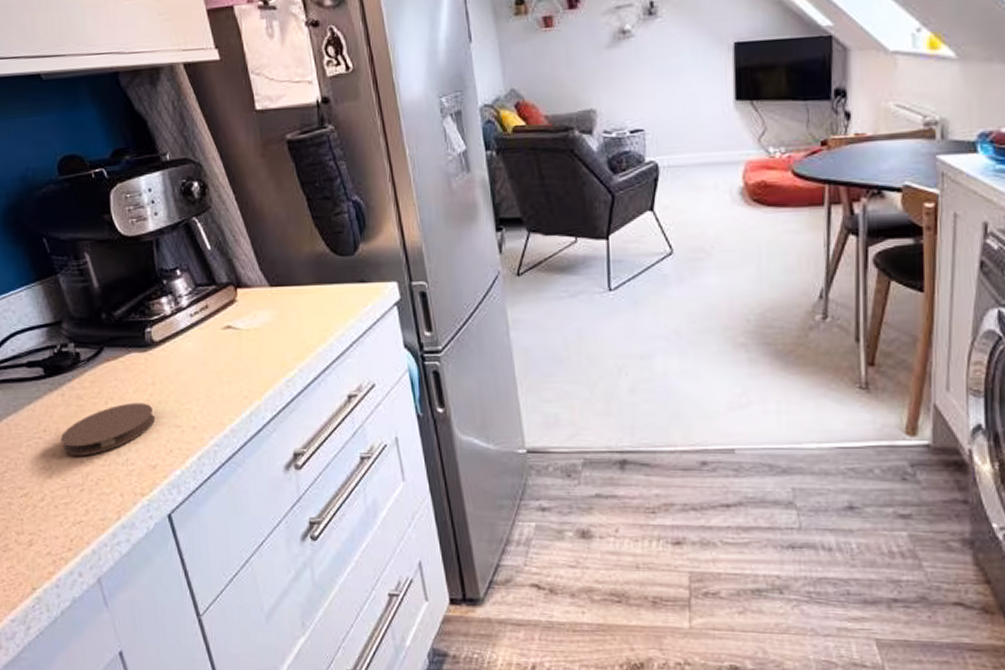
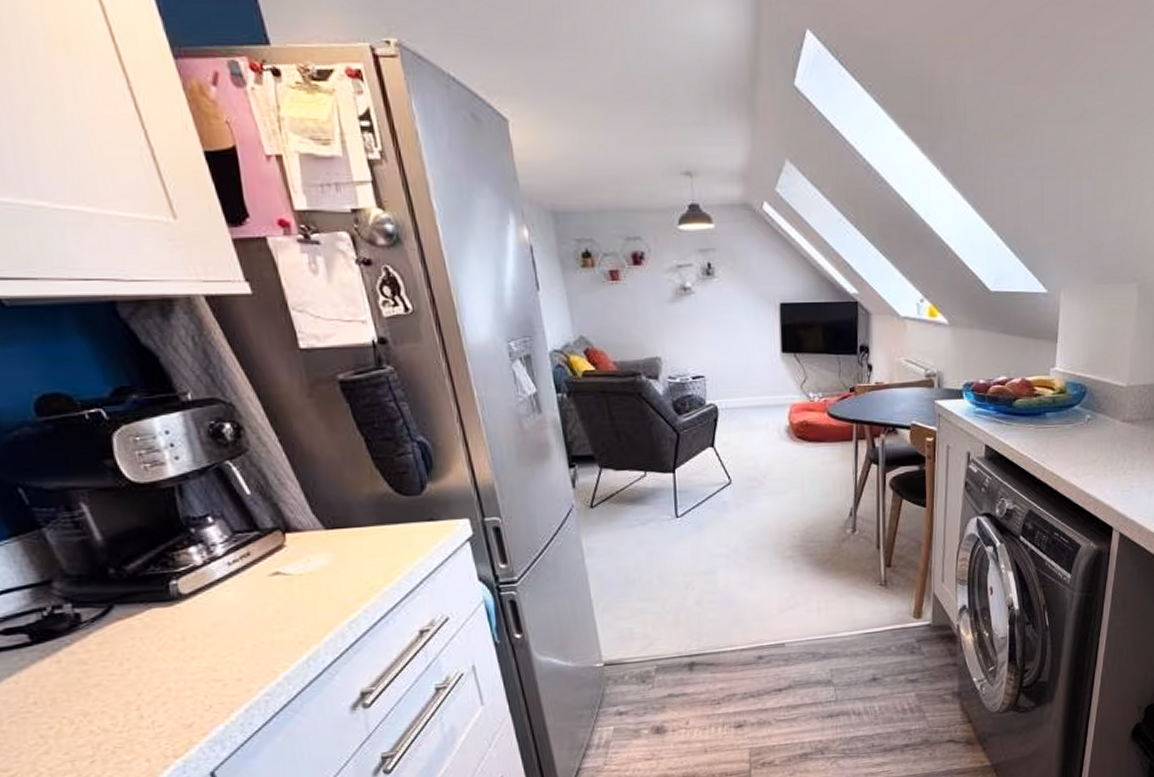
coaster: present [60,403,156,457] -> none [58,660,189,727]

